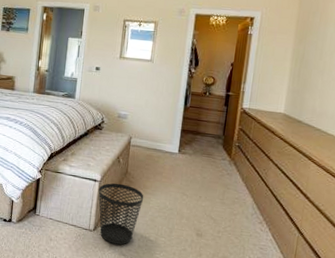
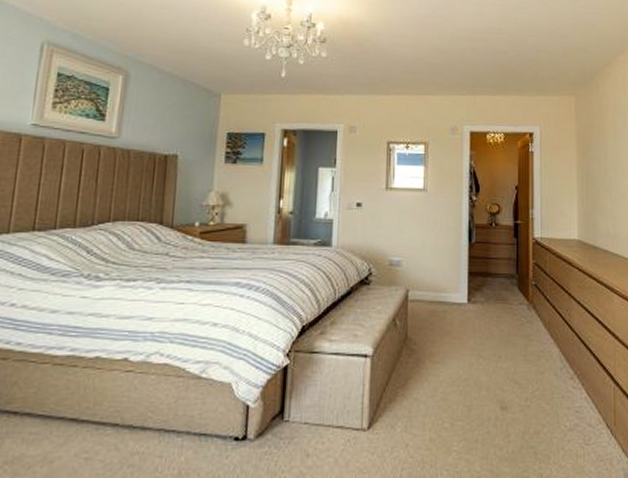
wastebasket: present [98,183,144,245] -> none [371,355,431,443]

